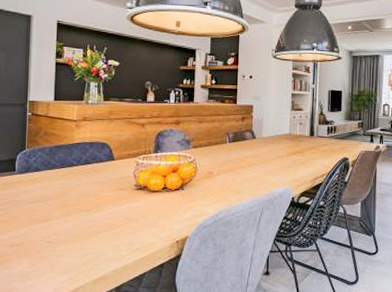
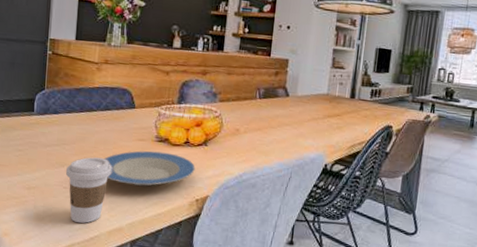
coffee cup: none [49,210,95,275] -> present [66,157,113,223]
plate: none [86,199,174,233] -> present [104,151,195,187]

